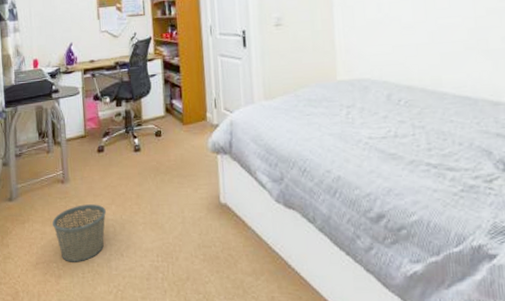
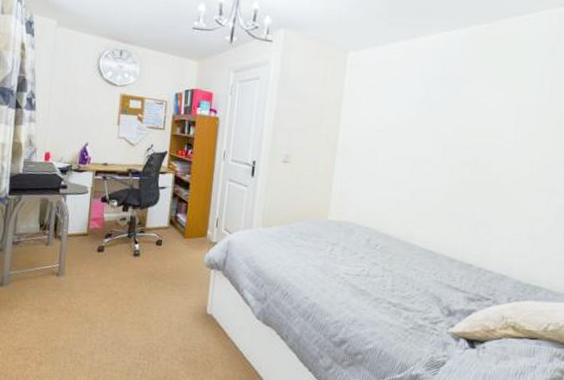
basket: present [52,204,106,262] -> none [41,298,97,352]

